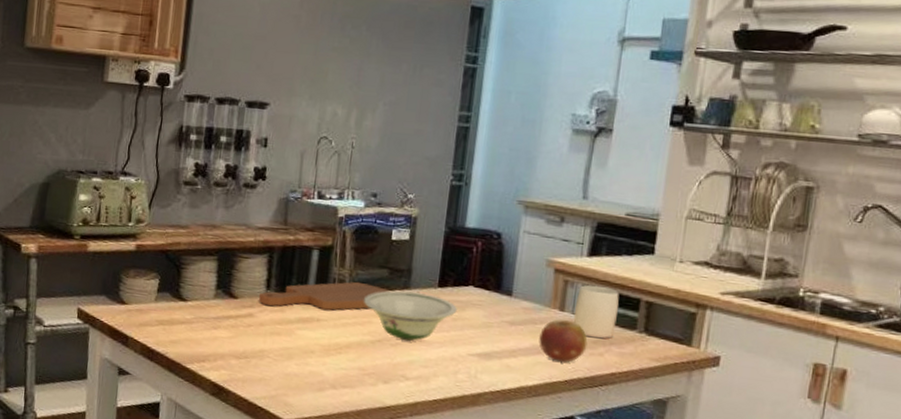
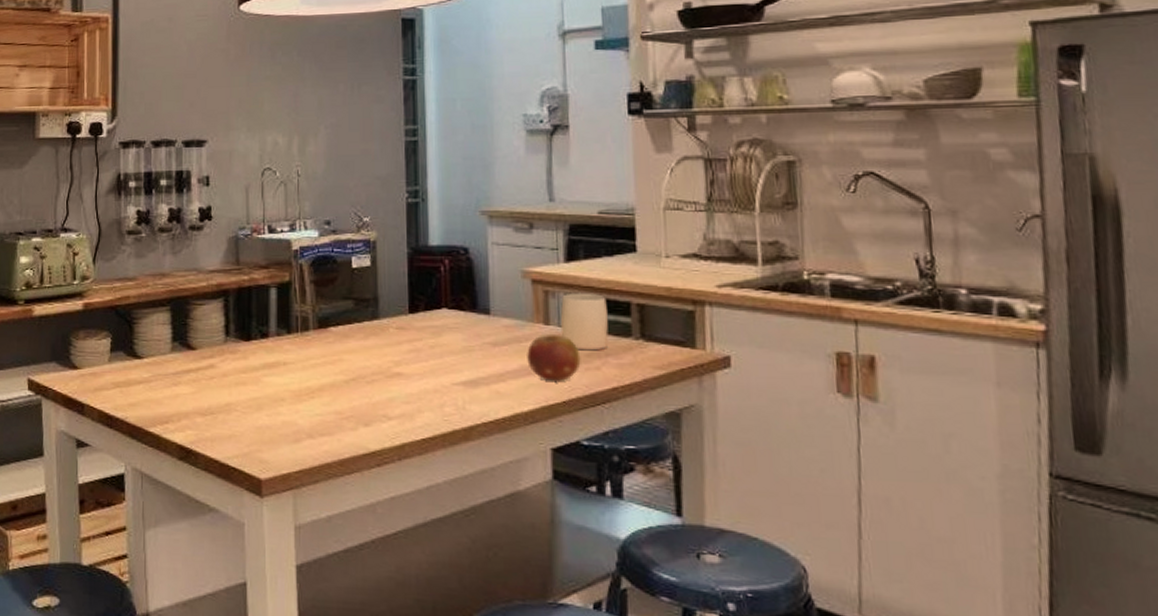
cutting board: present [258,281,391,311] -> none [218,317,359,354]
bowl: present [364,290,457,342] -> none [331,322,433,377]

